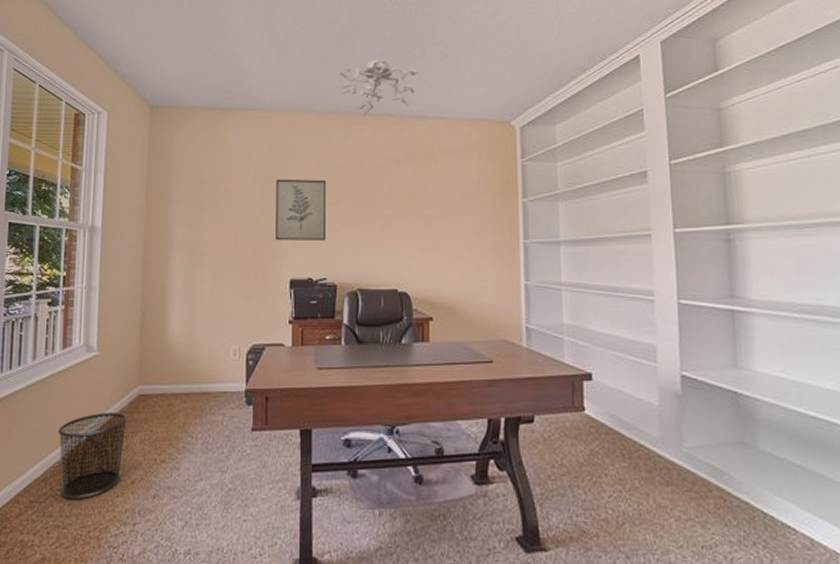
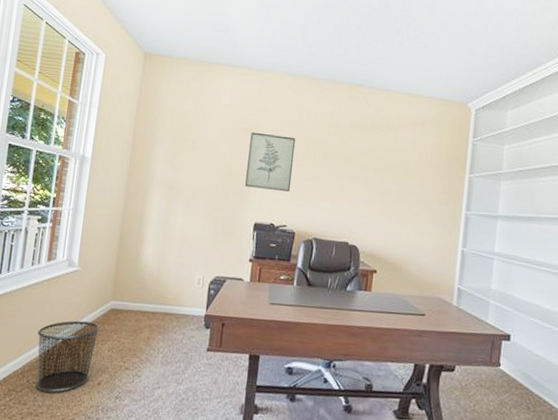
ceiling light fixture: present [338,59,419,116] -> none [317,33,390,84]

